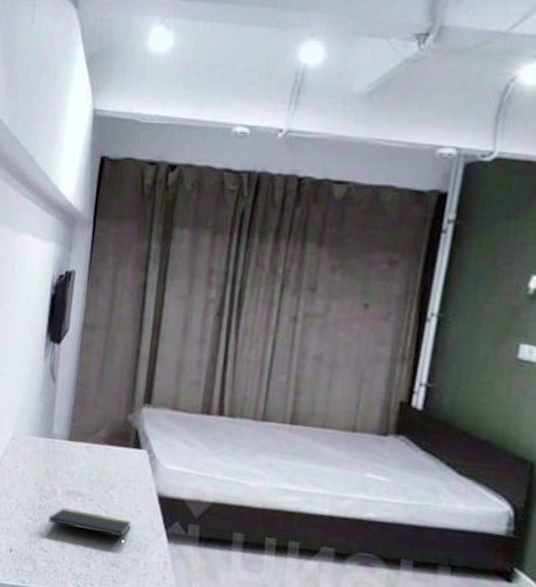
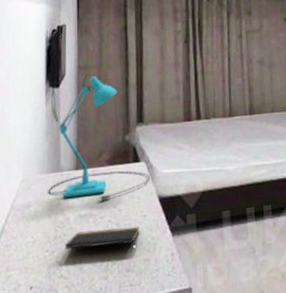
desk lamp: none [37,333,152,482] -> present [48,73,151,201]

